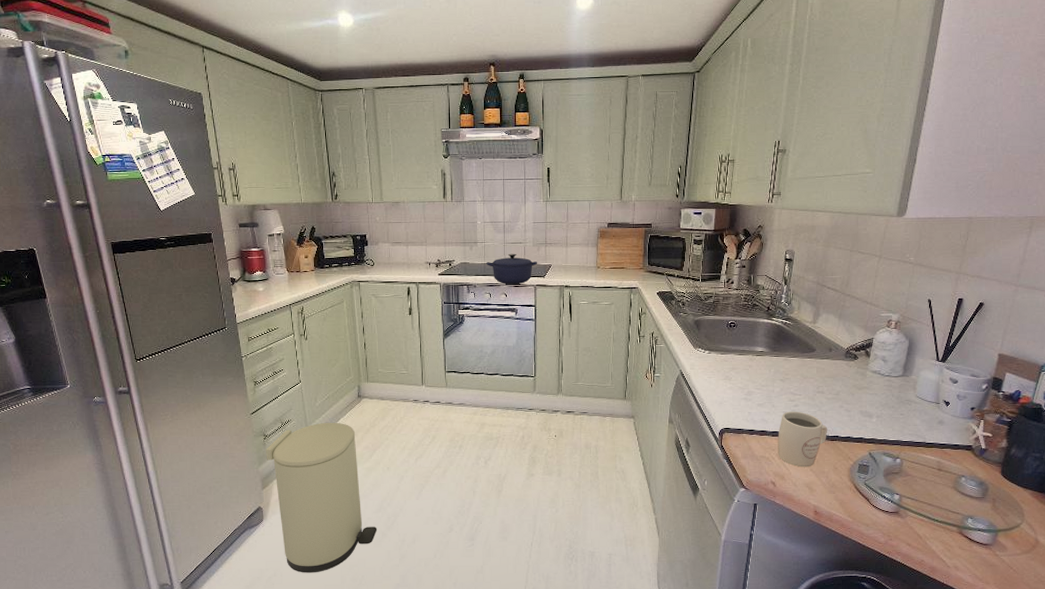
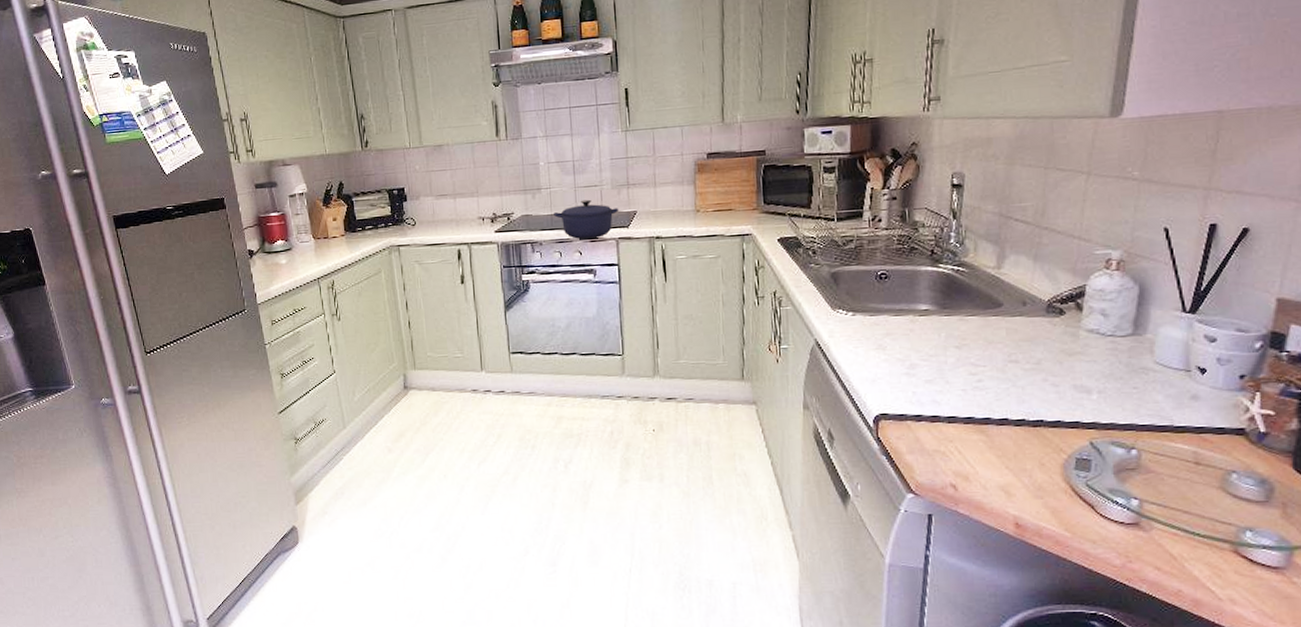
pedal bin: present [266,422,377,573] -> none [298,420,436,608]
mug: present [778,411,828,467] -> none [956,388,1028,464]

